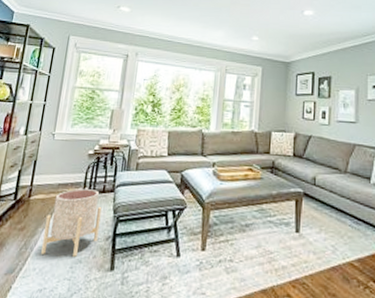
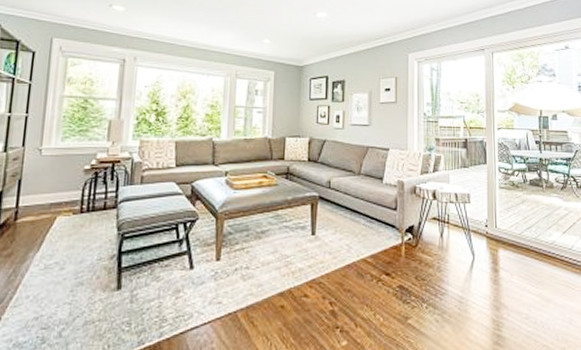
planter: present [41,189,102,257] -> none [34,207,104,280]

